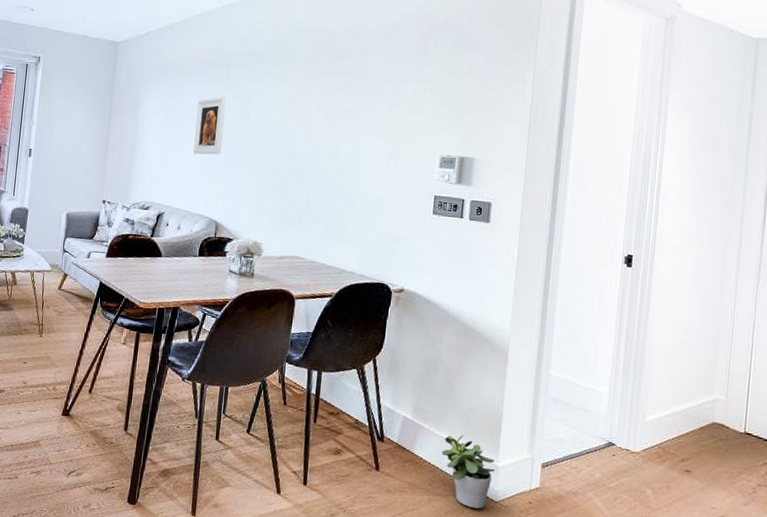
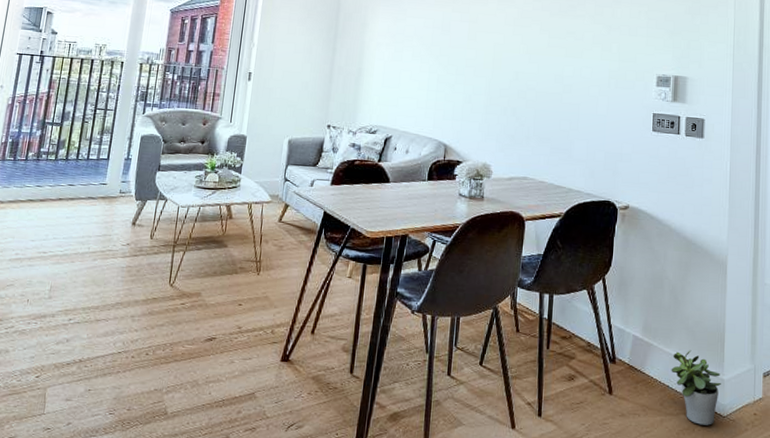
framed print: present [193,97,226,155] -> none [421,19,453,77]

